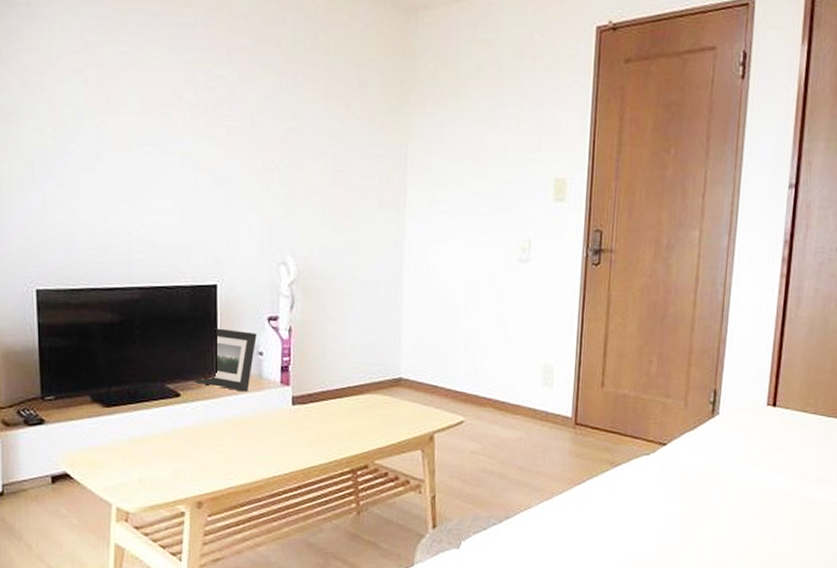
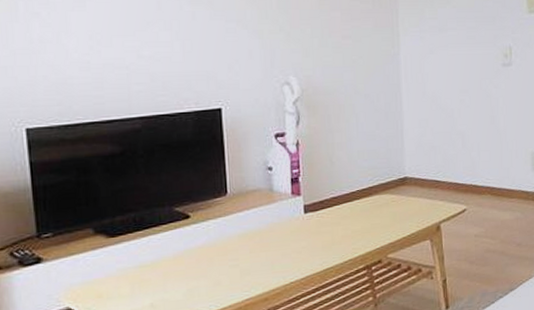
picture frame: present [195,328,257,392] -> none [204,148,265,206]

